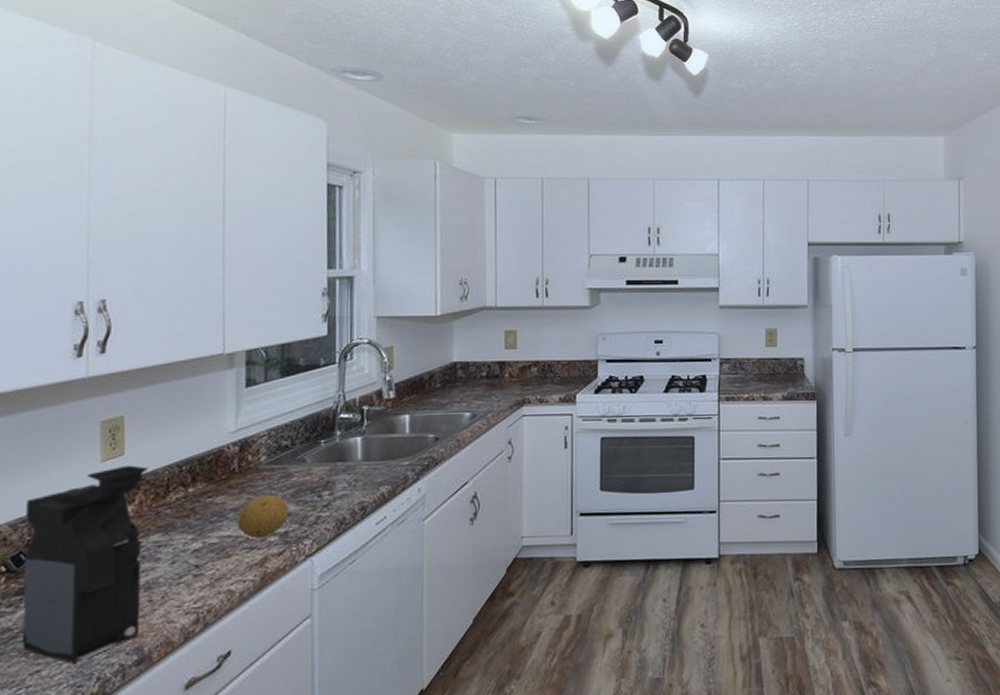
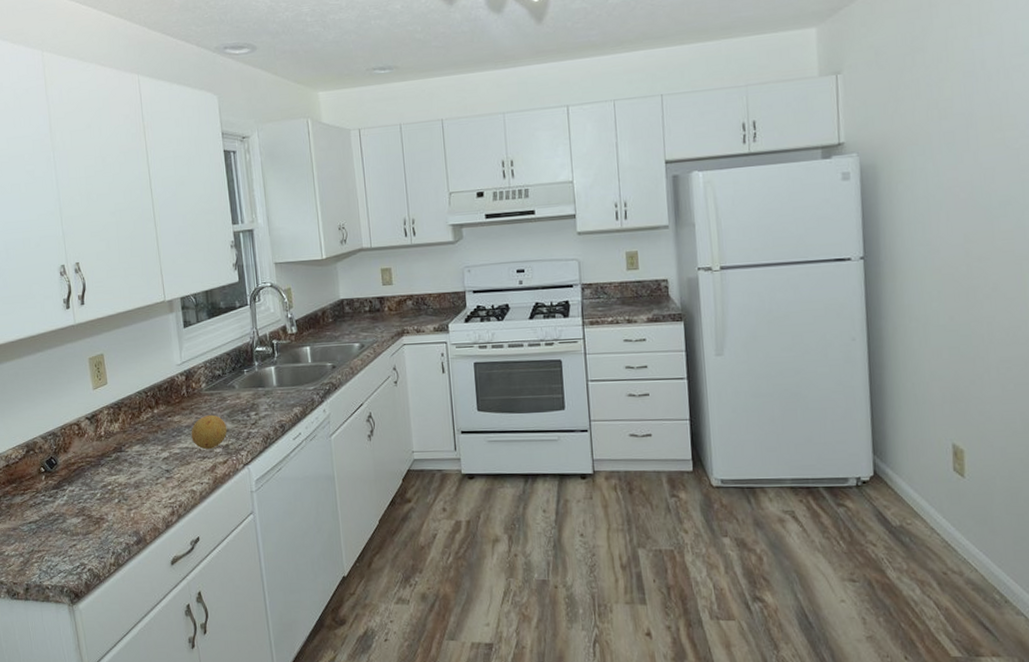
coffee maker: present [21,465,148,664] -> none [50,392,135,541]

